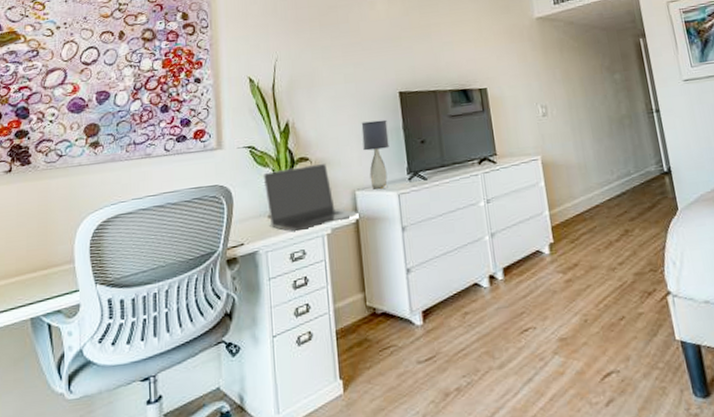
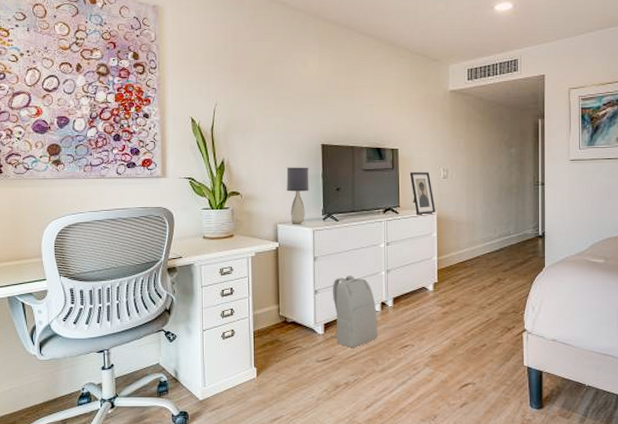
laptop: present [262,163,363,232] -> none [200,198,282,252]
backpack: none [427,245,490,341] -> present [330,275,377,349]
picture frame: none [503,111,540,163] -> present [409,172,436,215]

